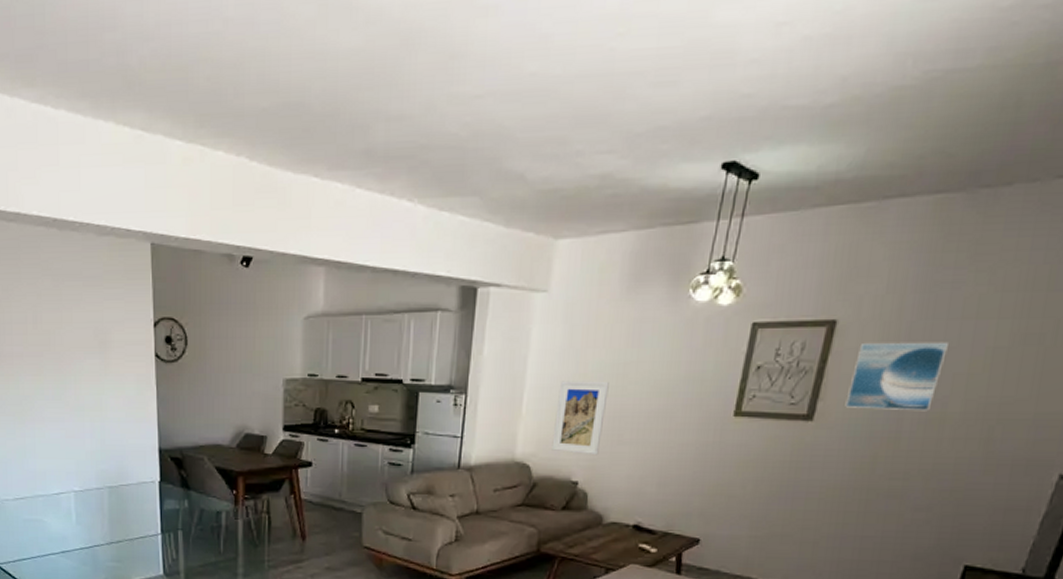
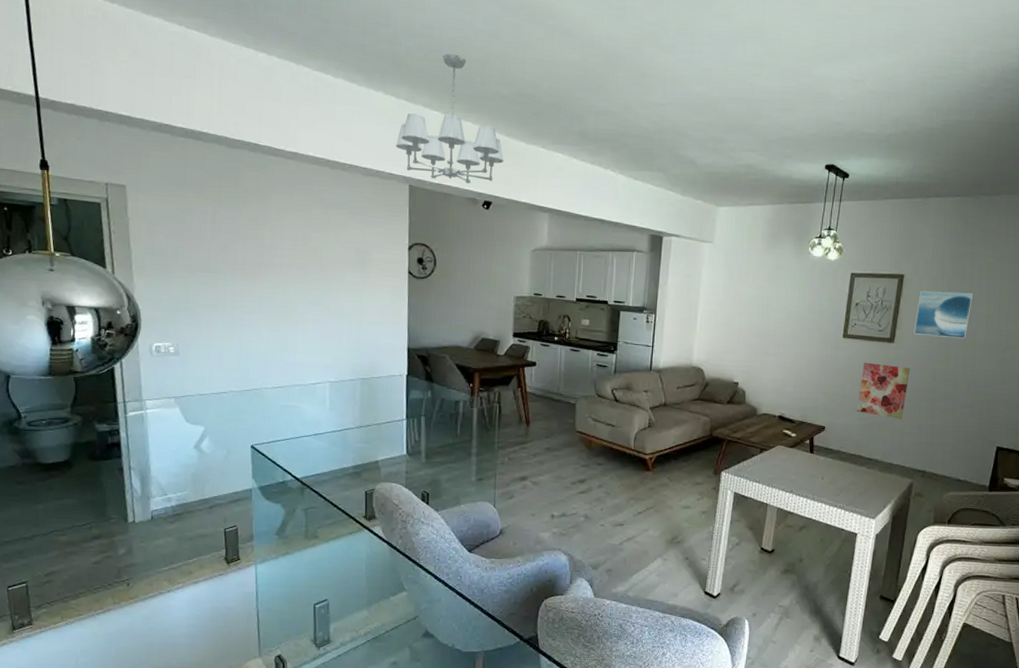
chandelier: none [132,57,266,236] -> present [396,53,504,184]
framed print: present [551,381,609,456] -> none [719,307,758,363]
wall art: none [748,449,835,528] -> present [857,362,910,419]

